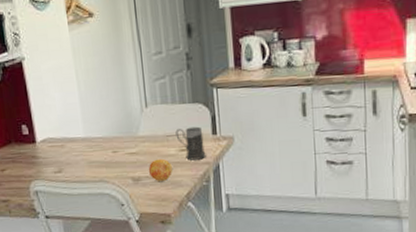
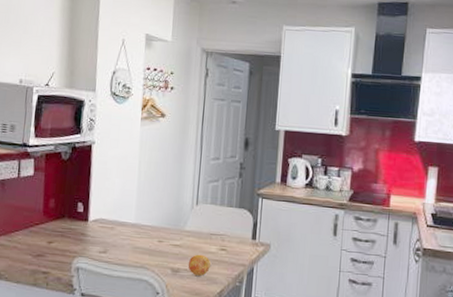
mug: present [175,126,206,161] -> none [219,229,244,261]

